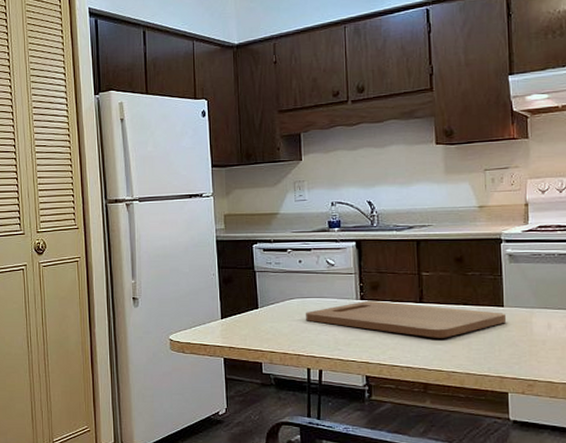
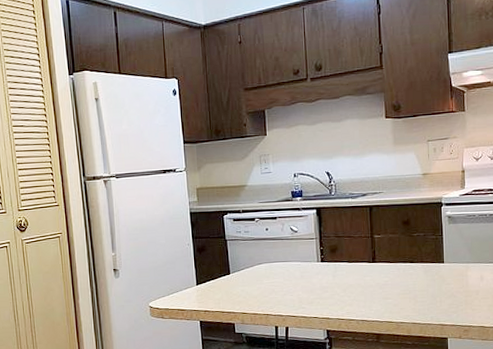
cutting board: present [306,300,507,338] -> none [273,262,447,294]

